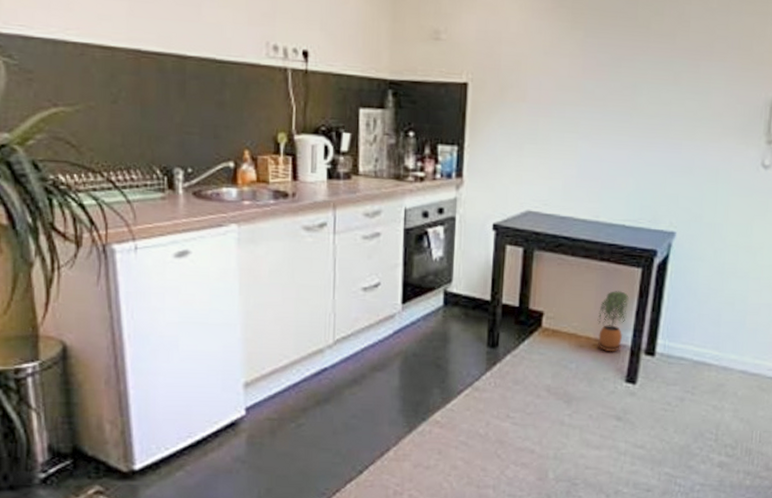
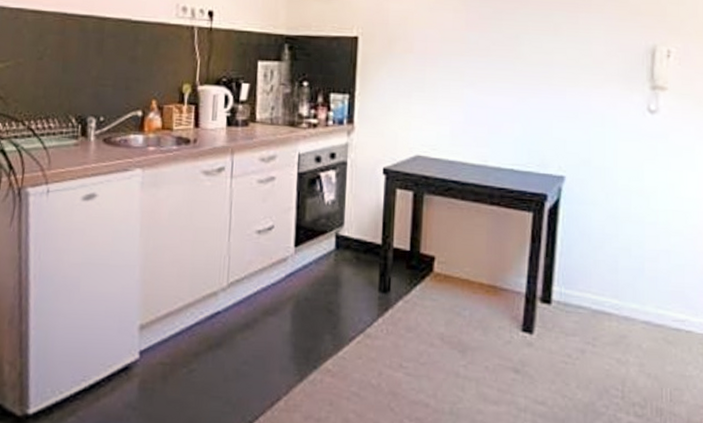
potted plant: present [597,291,629,351] -> none [490,235,521,298]

